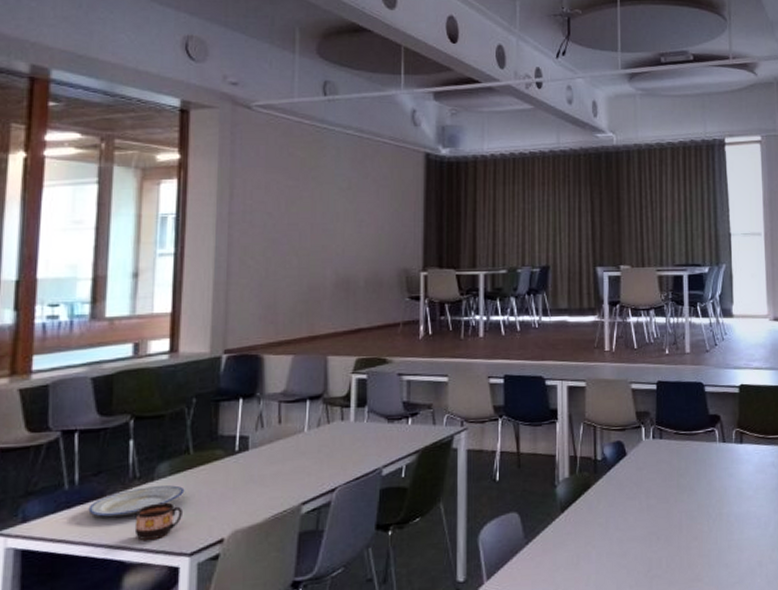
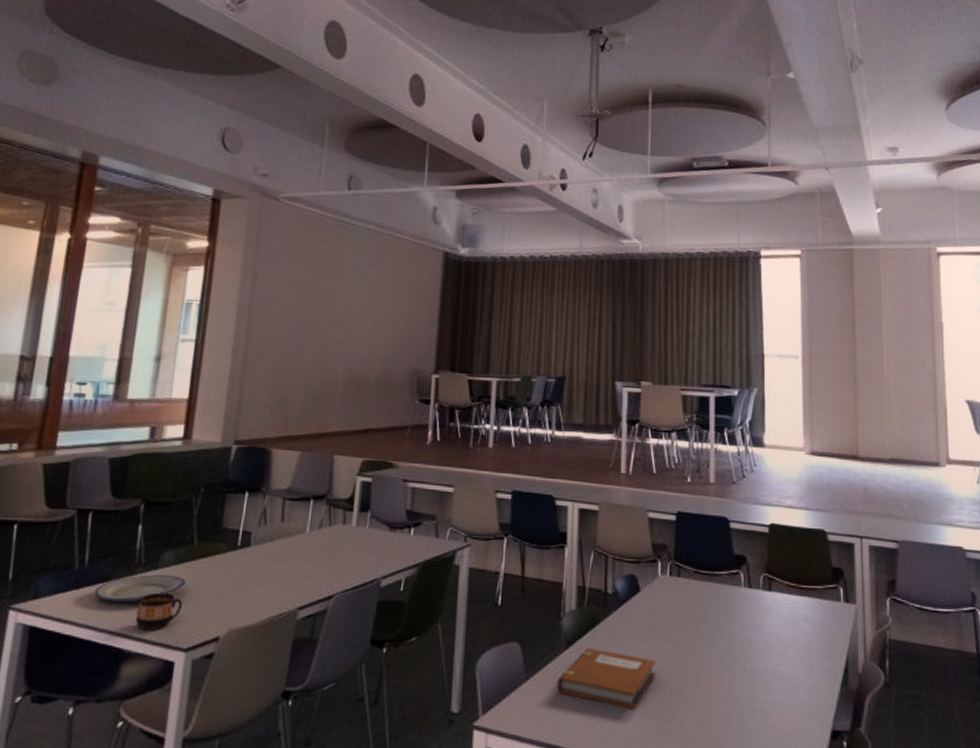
notebook: none [554,509,643,559] -> present [556,647,656,708]

